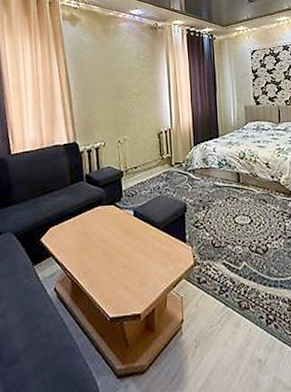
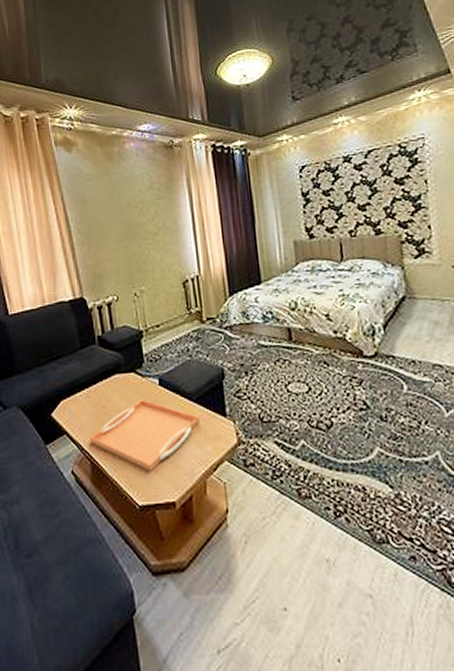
serving tray: none [73,228,164,288] -> present [90,399,199,471]

